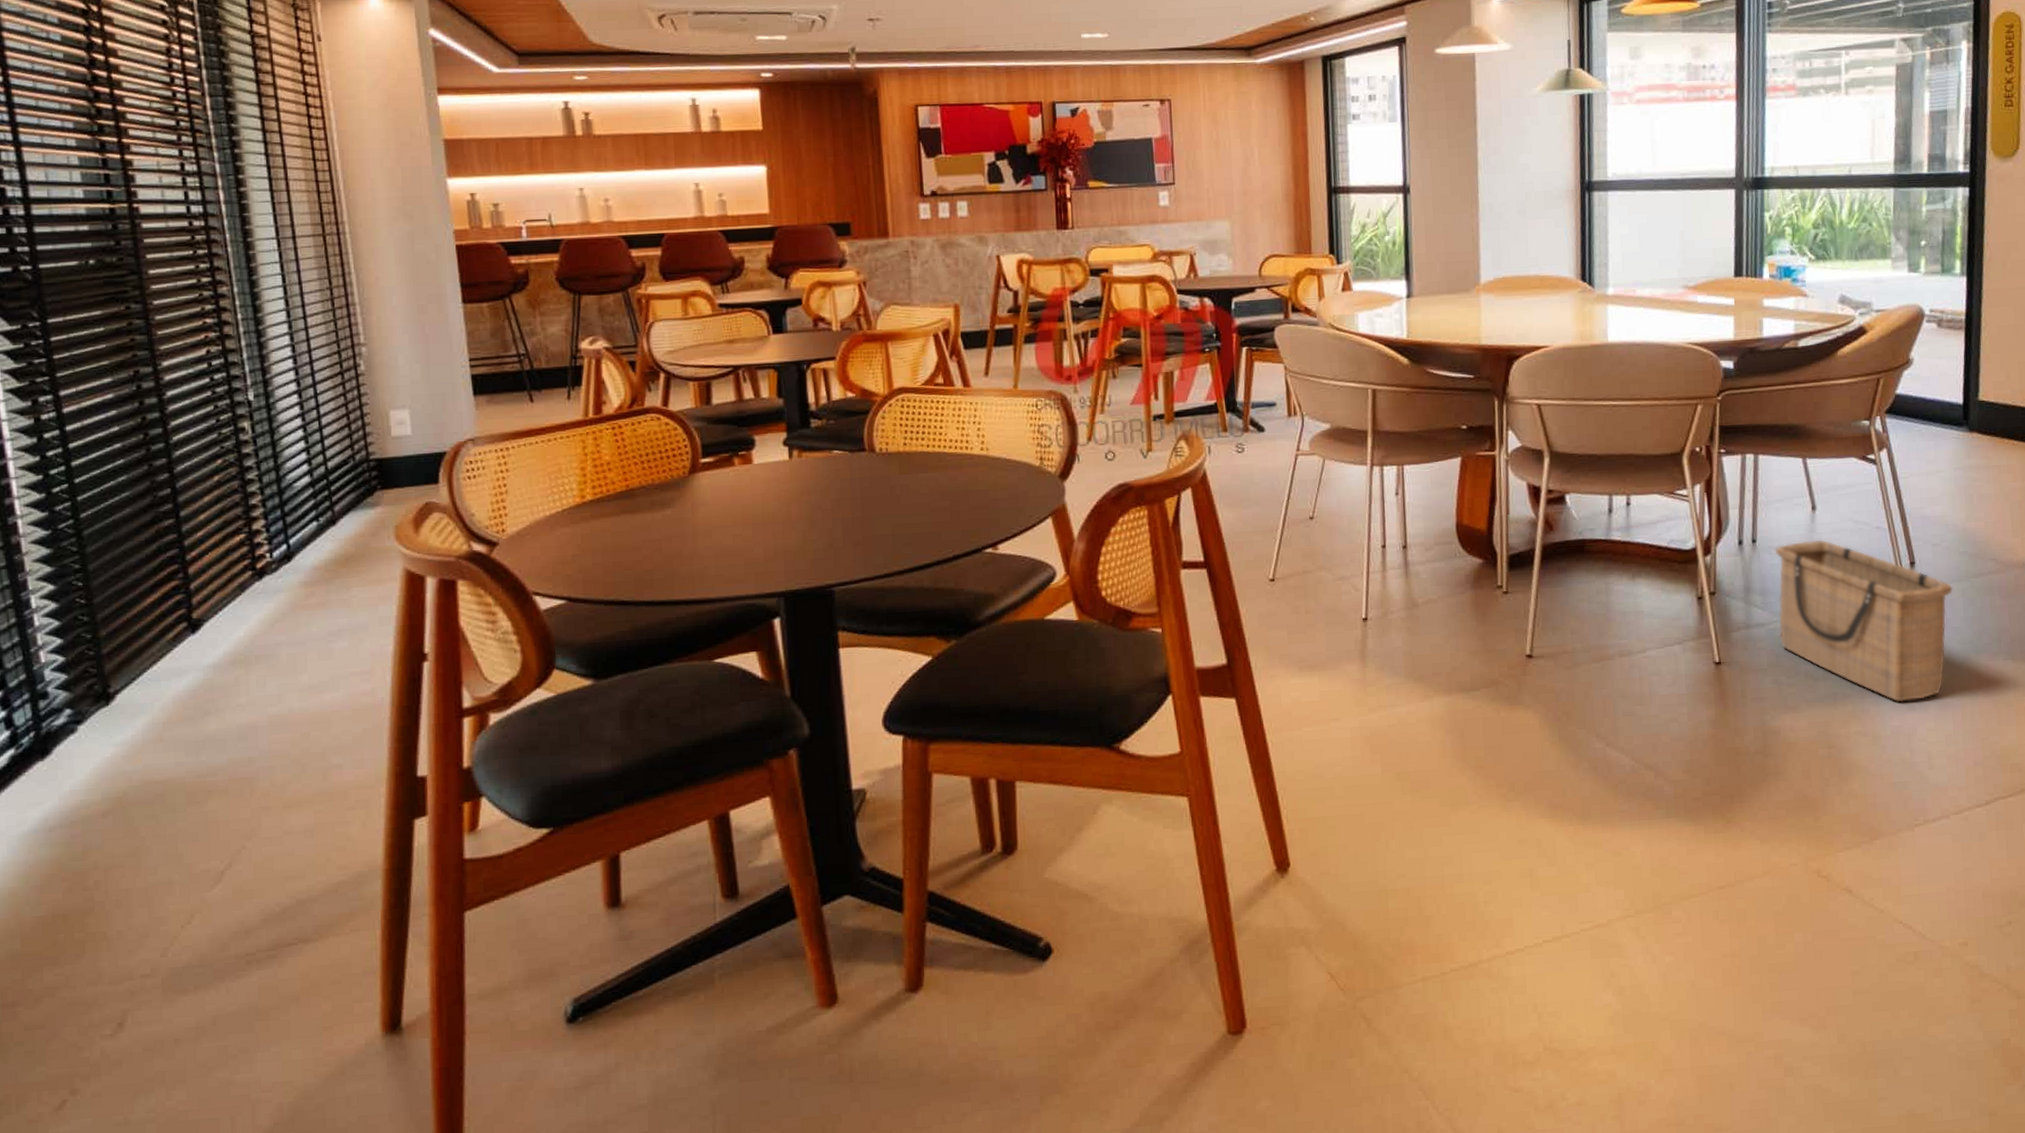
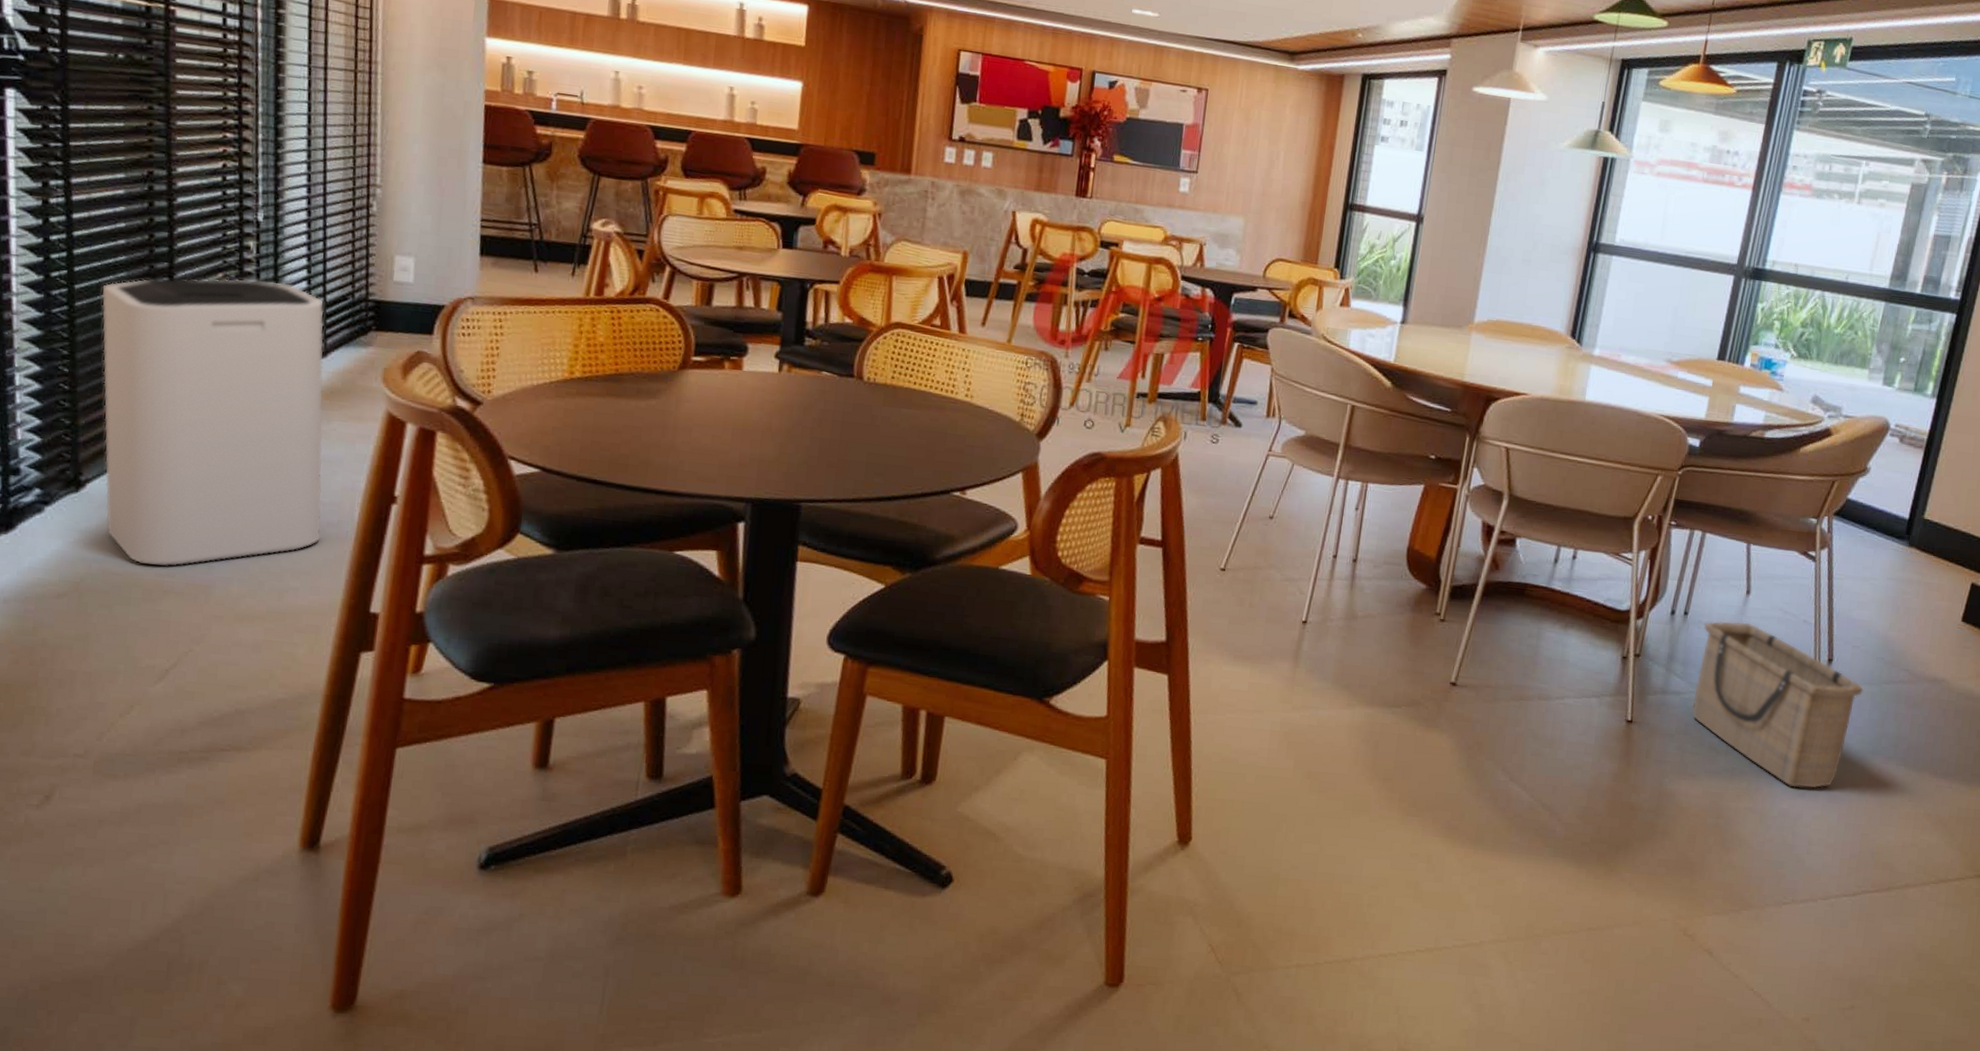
trash can: none [105,458,358,768] -> present [101,278,324,567]

